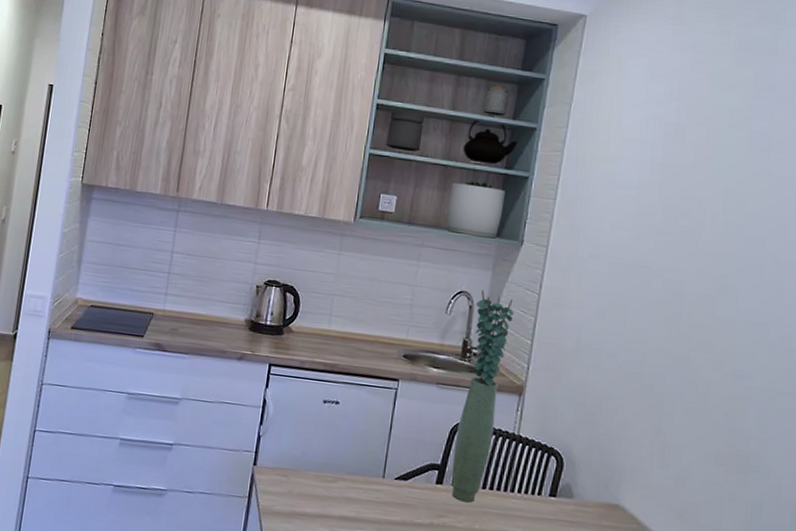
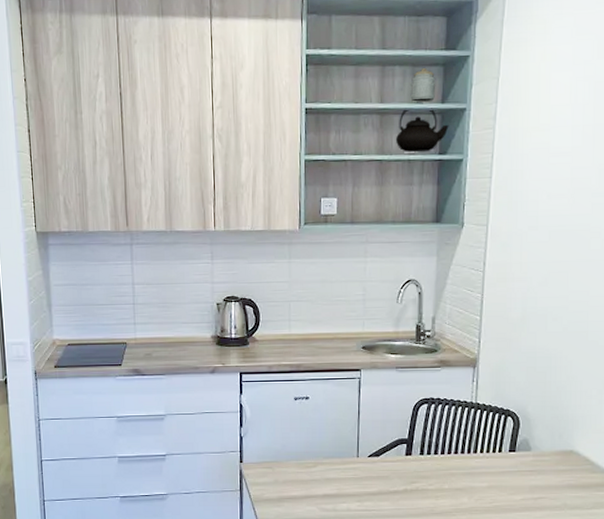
jar: present [386,111,424,152] -> none [320,112,354,152]
planter: present [446,180,505,239] -> none [388,171,441,226]
vase: present [450,290,515,503] -> none [418,276,462,467]

